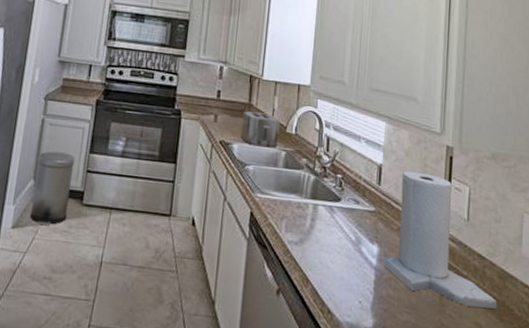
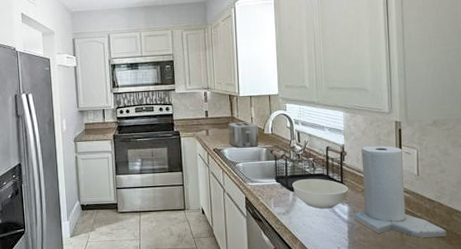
pedal bin: present [30,151,75,225] -> none [78,178,108,231]
dish rack: none [290,154,384,219] -> present [270,146,347,192]
bowl: none [312,200,381,246] -> present [292,179,349,209]

